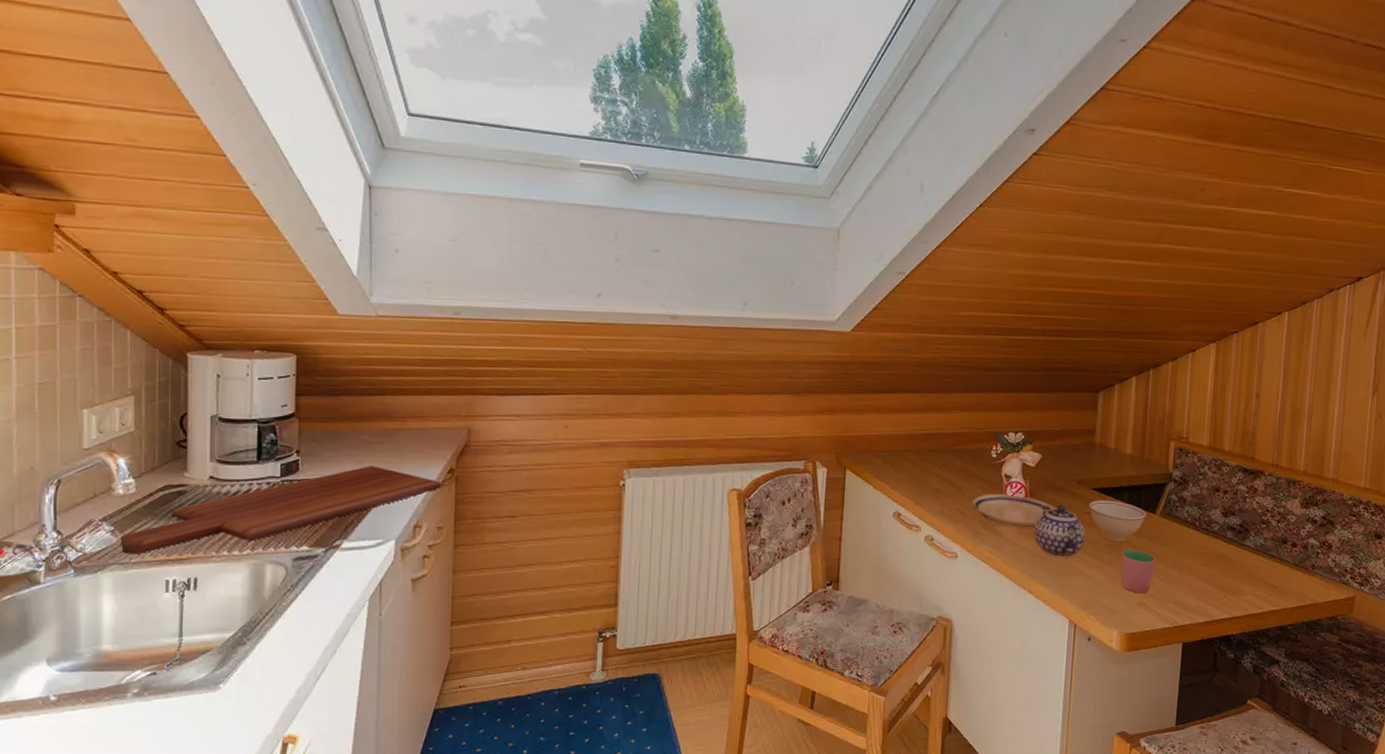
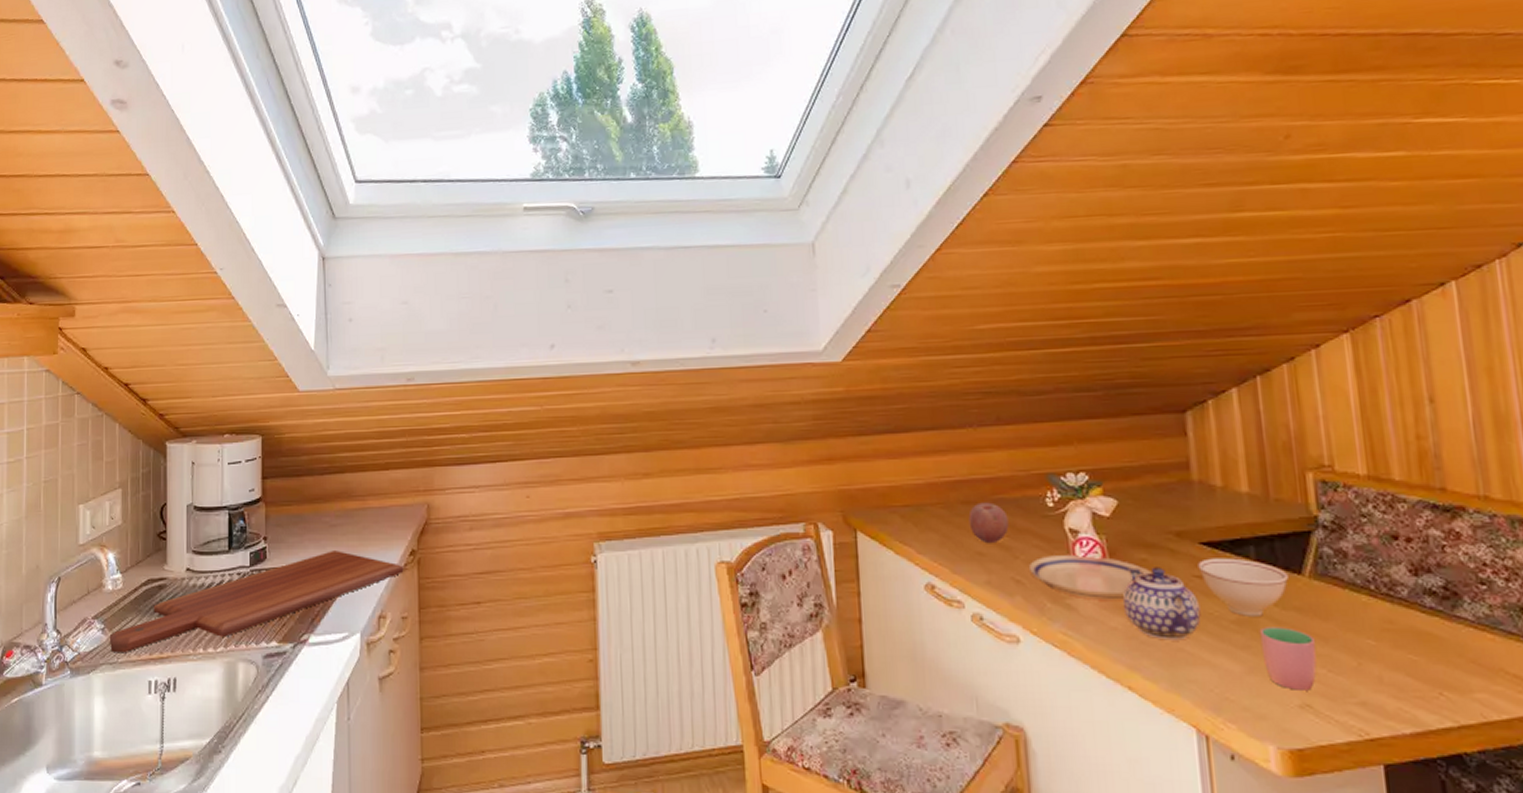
fruit: none [932,451,962,484] -> present [968,502,1009,544]

